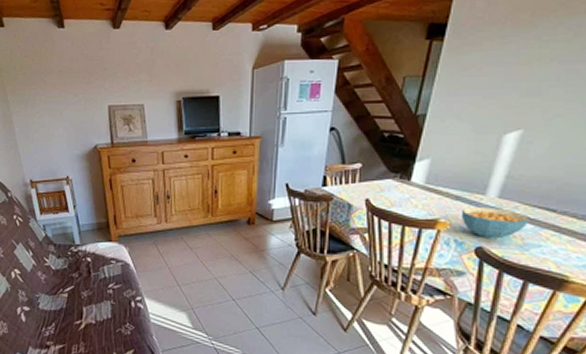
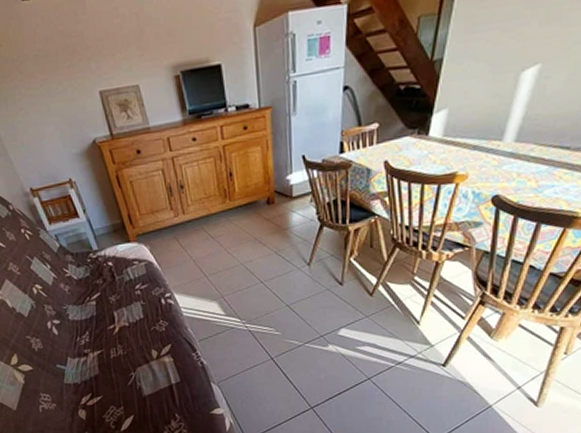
cereal bowl: present [461,207,529,239] -> none [478,152,544,186]

